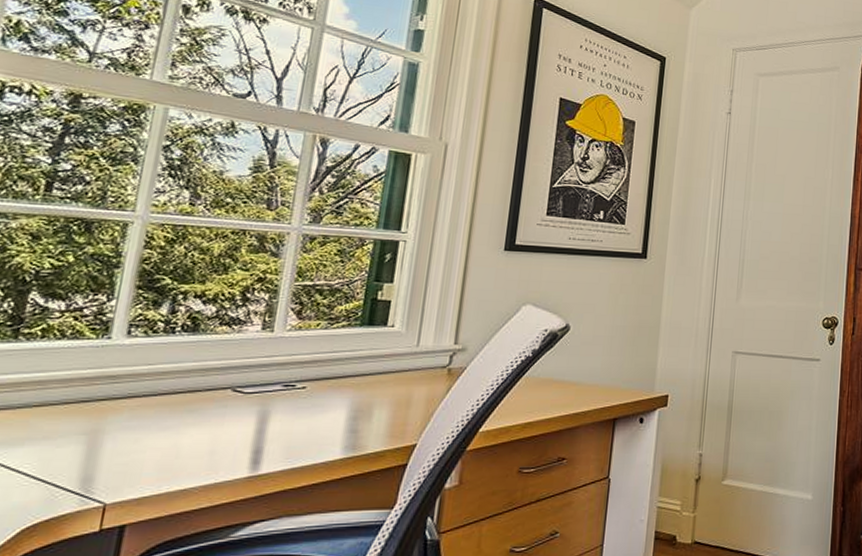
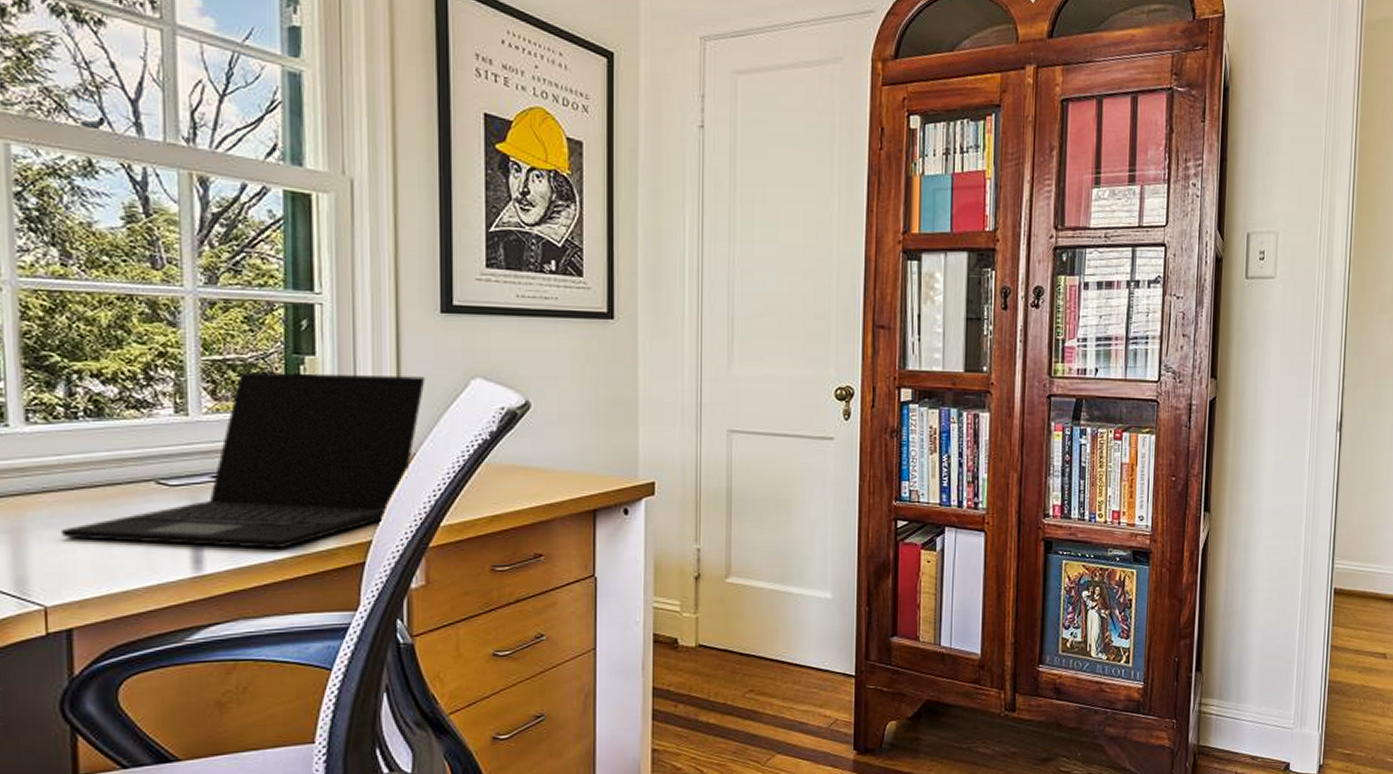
laptop: none [134,296,484,452] -> present [60,372,425,549]

